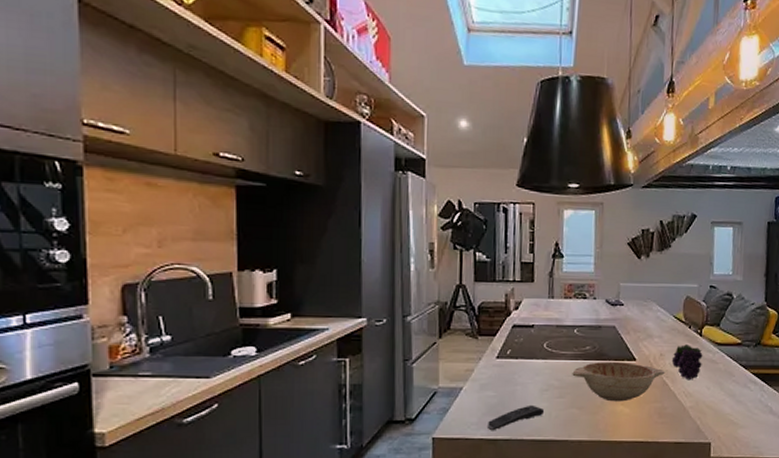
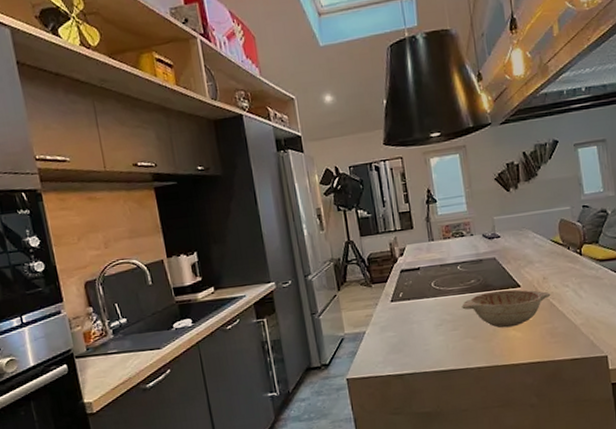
remote control: present [486,404,545,431] -> none [392,339,442,368]
fruit: present [671,344,703,381] -> none [555,265,587,299]

